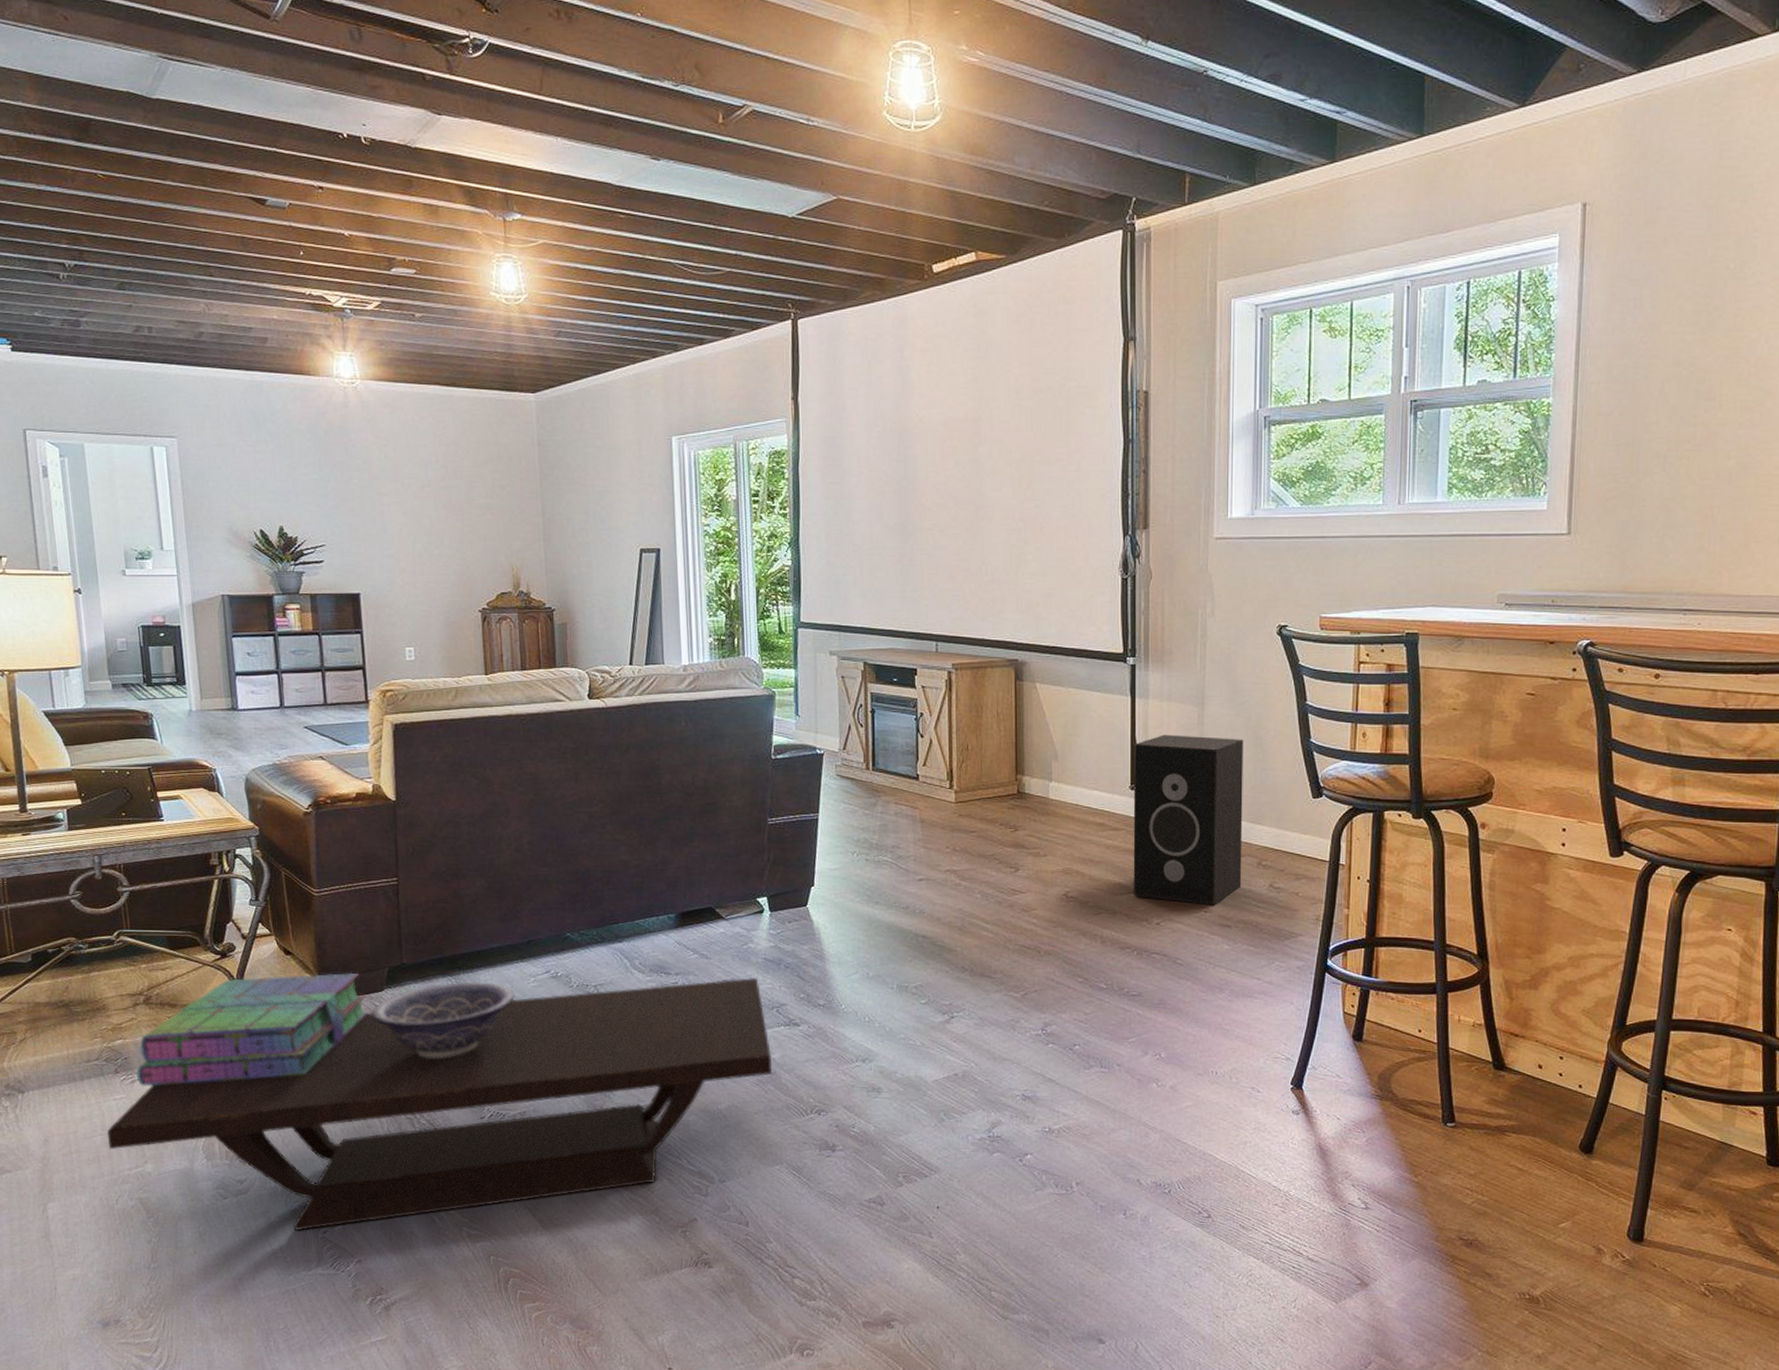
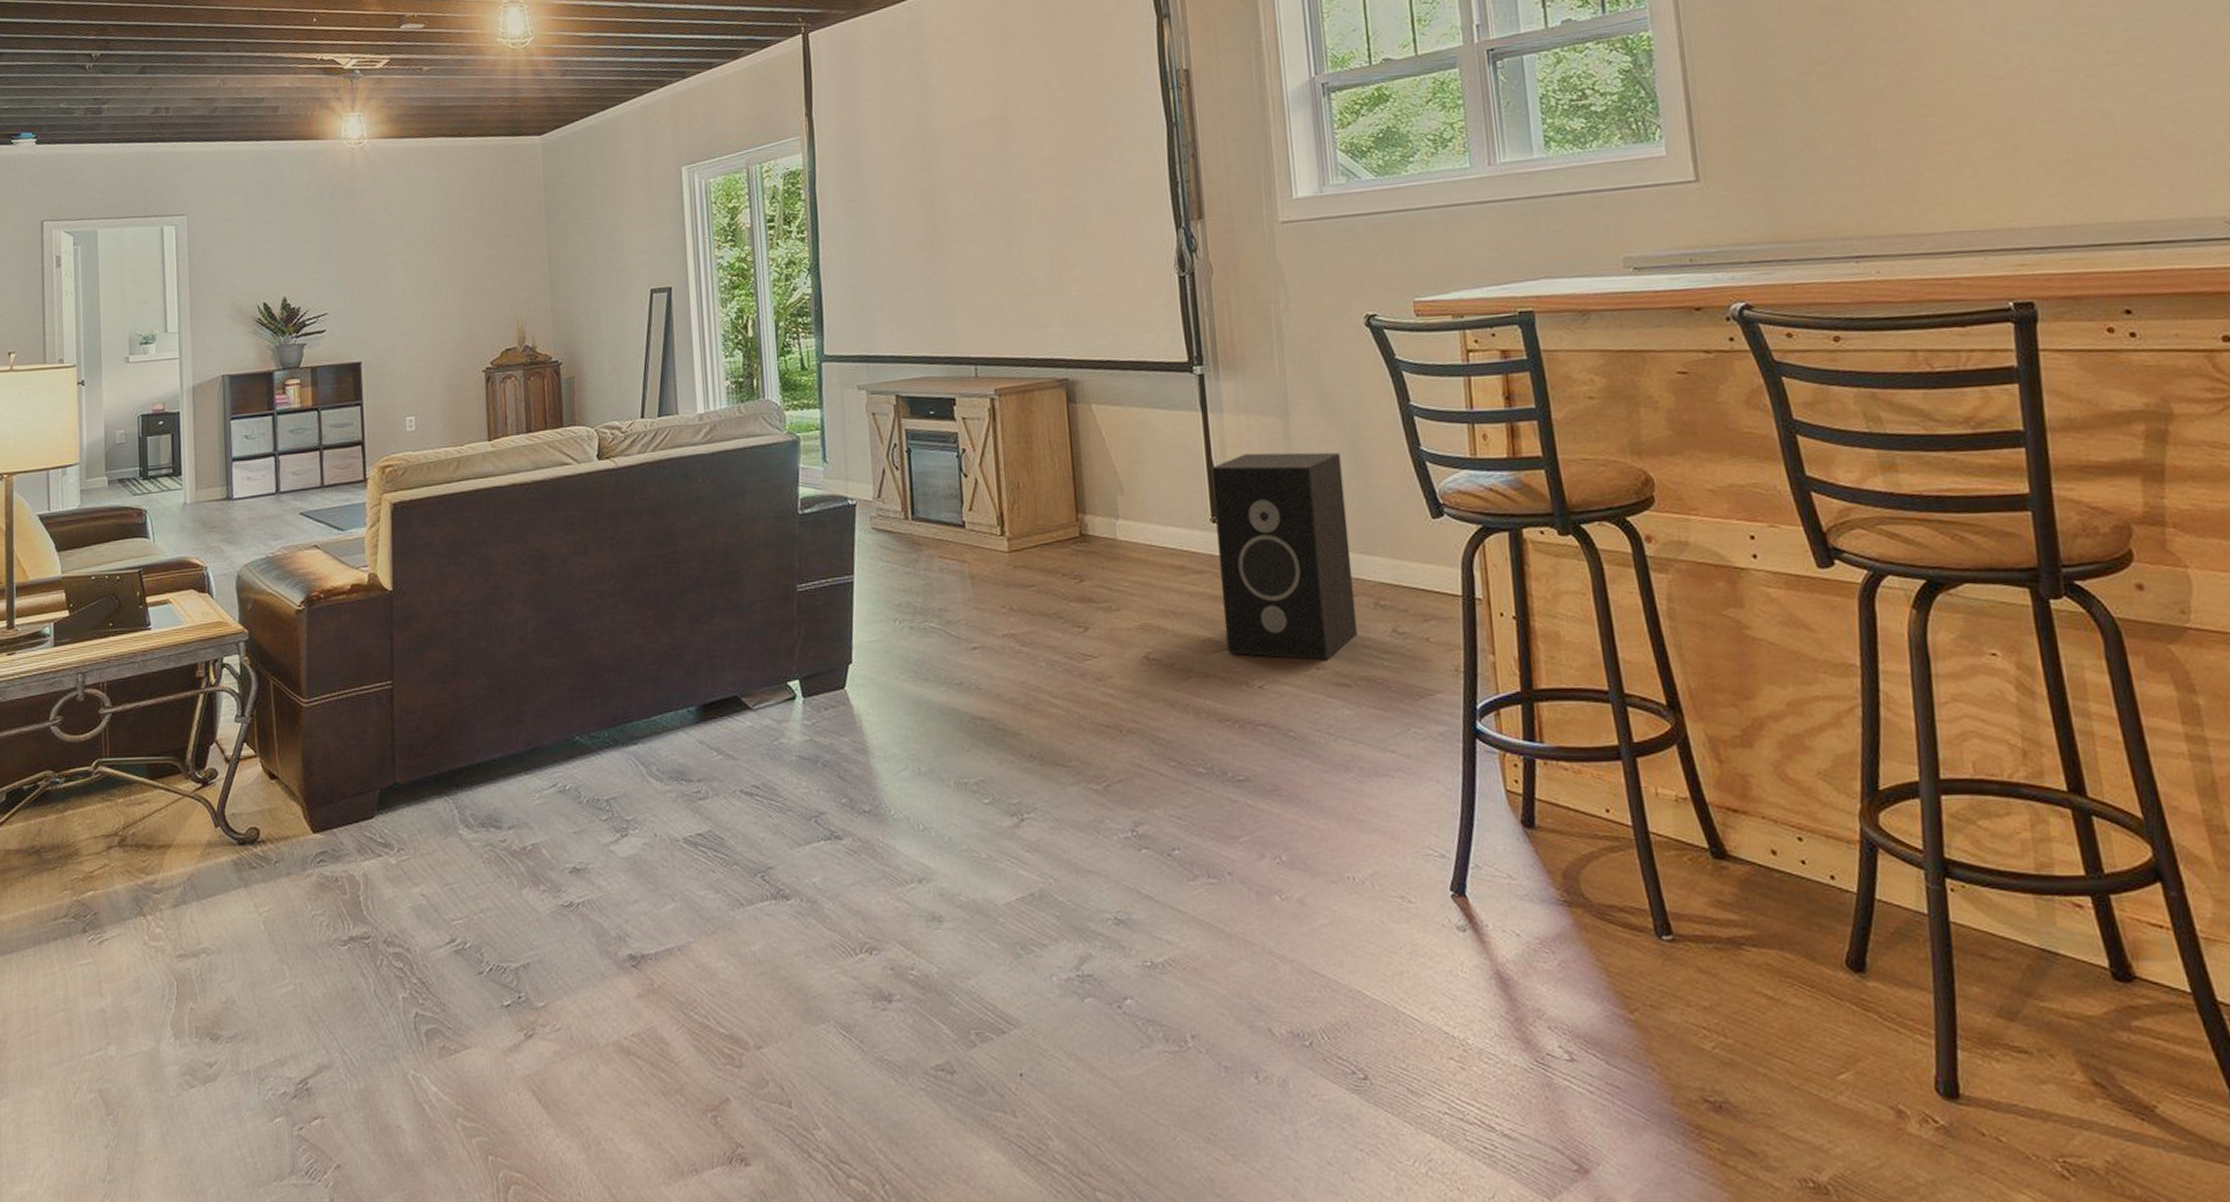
coffee table: present [107,977,773,1231] -> none [70,780,813,1128]
stack of books: present [135,972,368,1087] -> none [104,797,357,949]
decorative bowl: present [372,982,515,1059] -> none [360,801,518,899]

